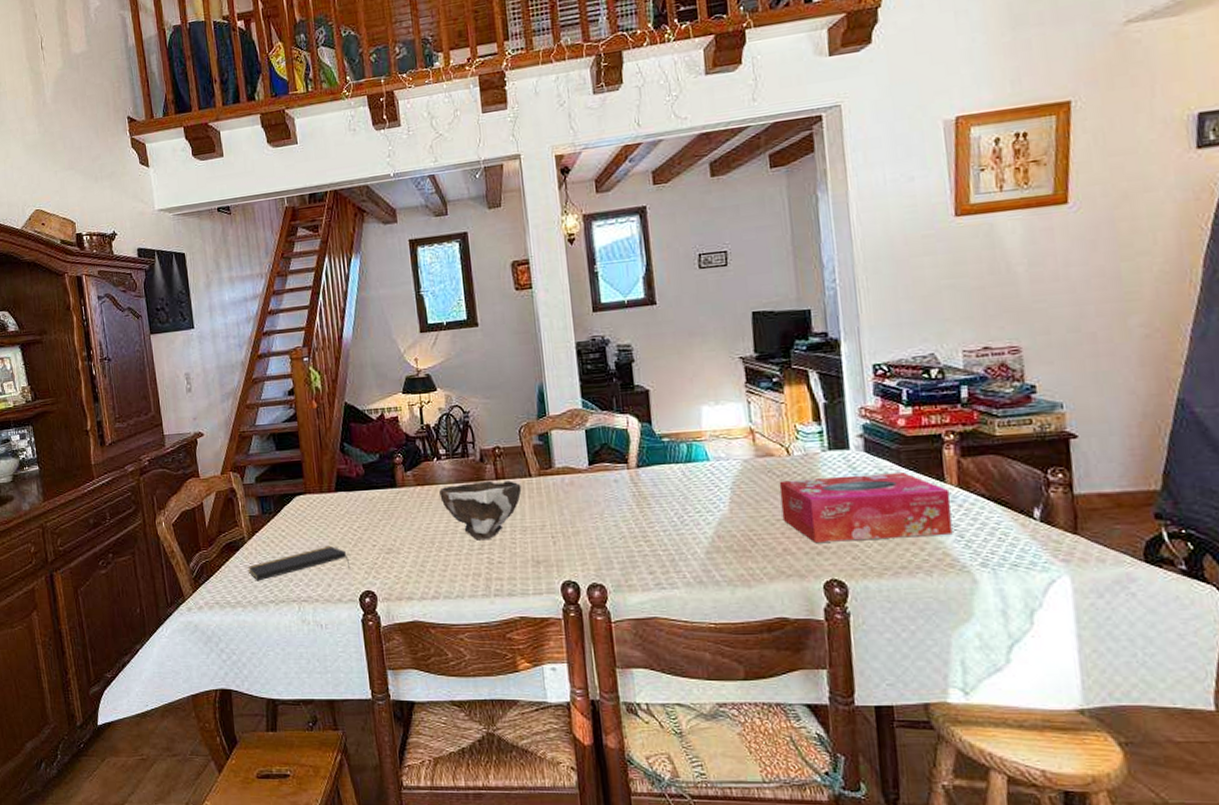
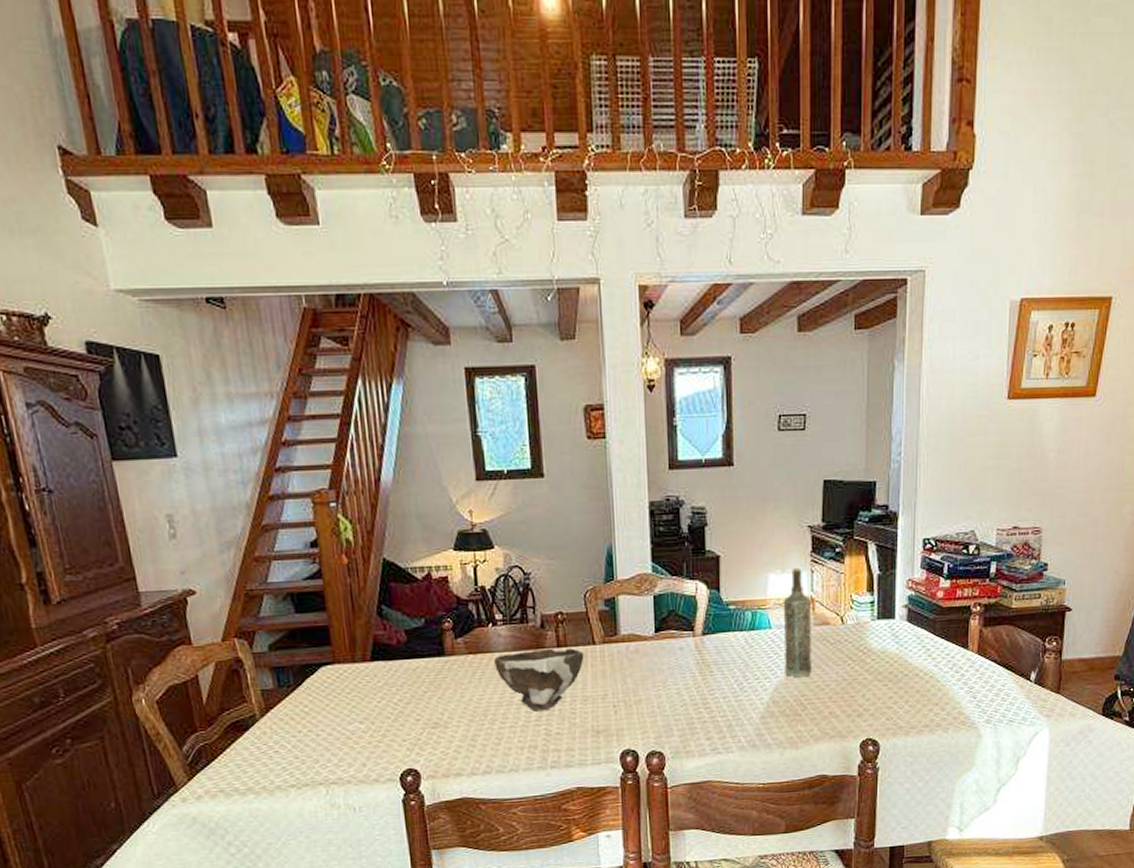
notepad: present [247,545,349,581] -> none [260,721,388,764]
bottle: none [719,398,758,510] -> present [783,567,811,677]
tissue box: present [779,472,953,542] -> none [831,641,971,706]

